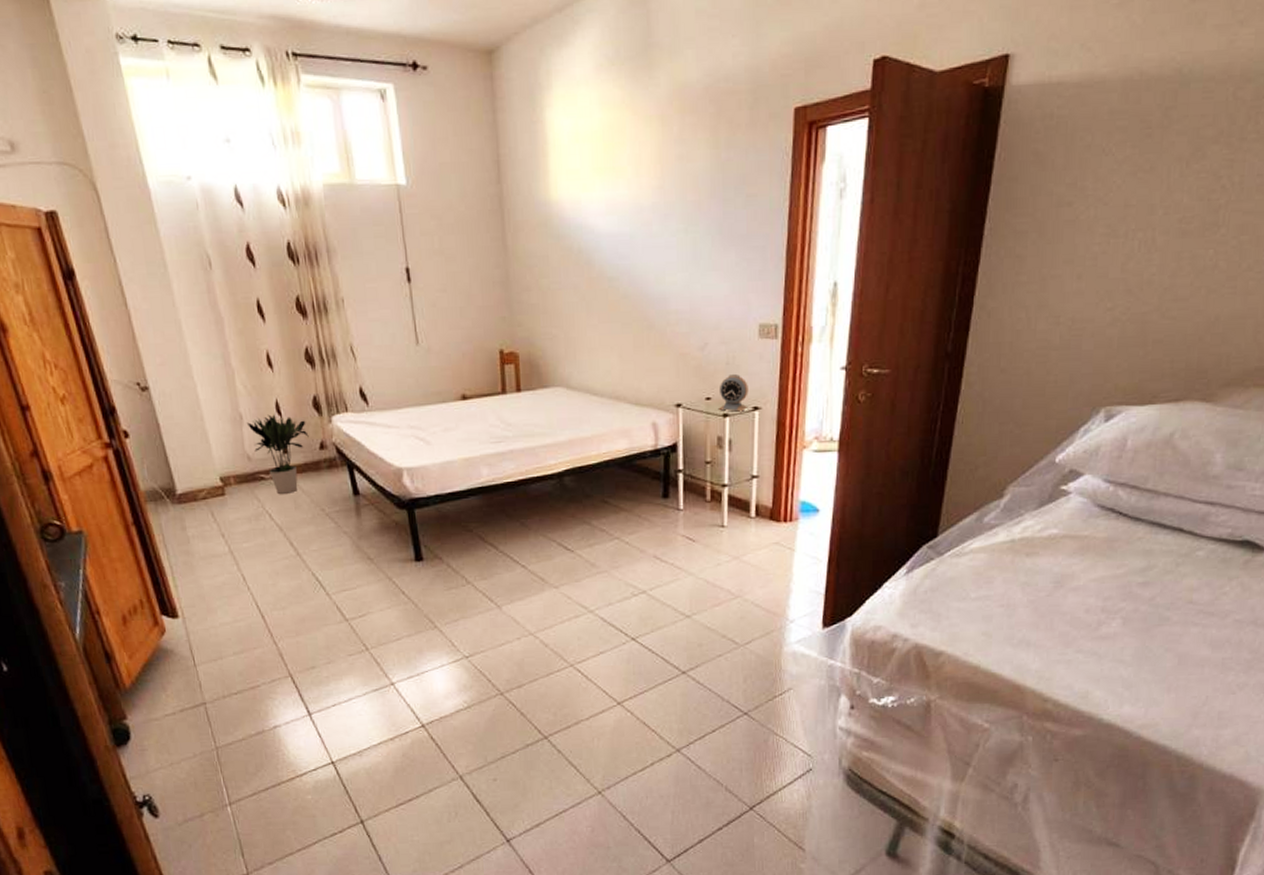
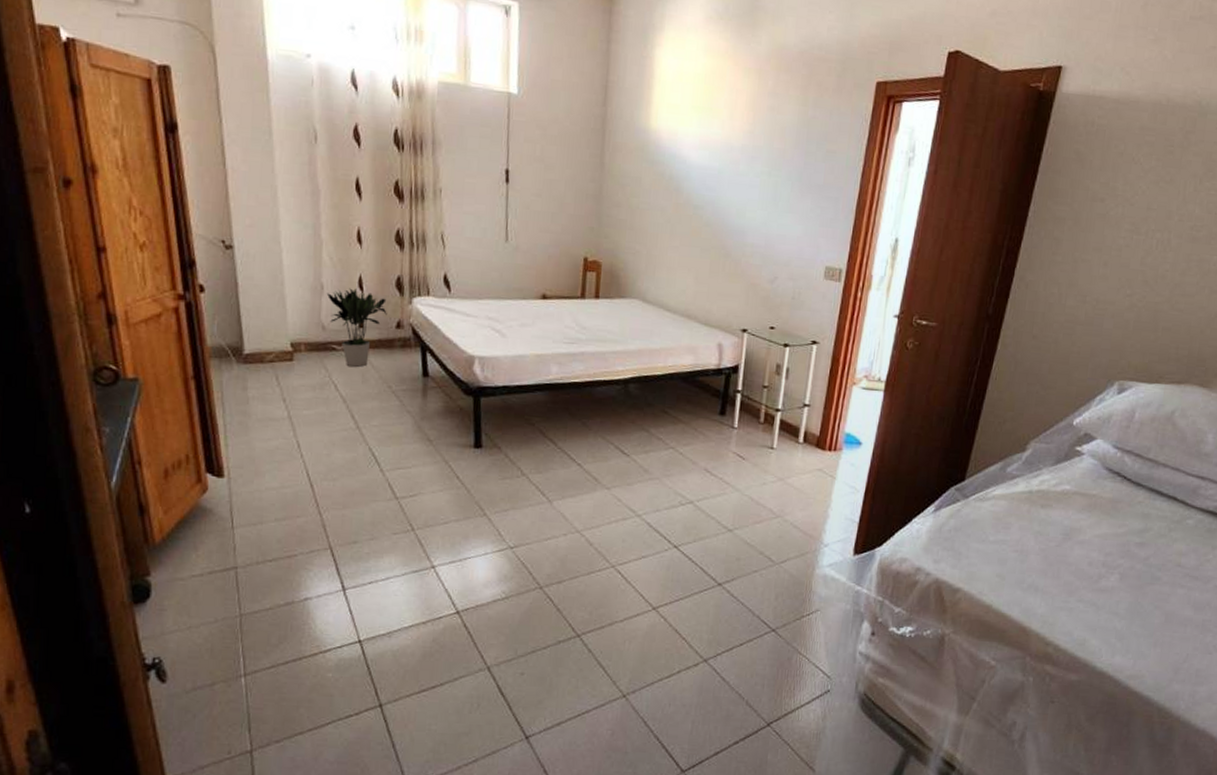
alarm clock: present [719,373,748,412] -> none [781,308,810,344]

